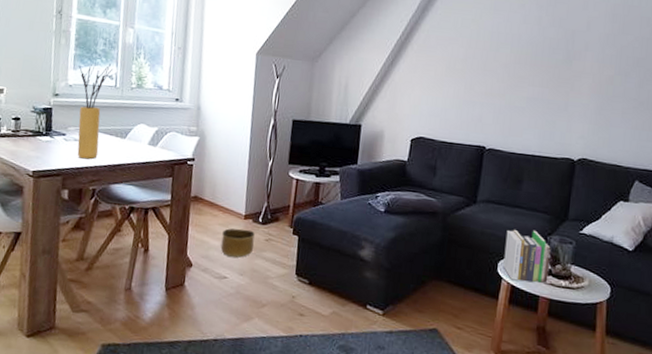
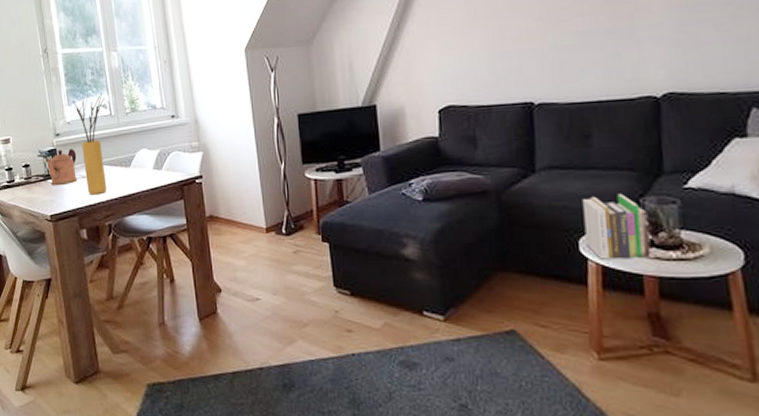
coffeepot: none [38,109,73,144] -> present [45,149,78,186]
basket: present [220,228,255,258] -> none [246,243,282,276]

